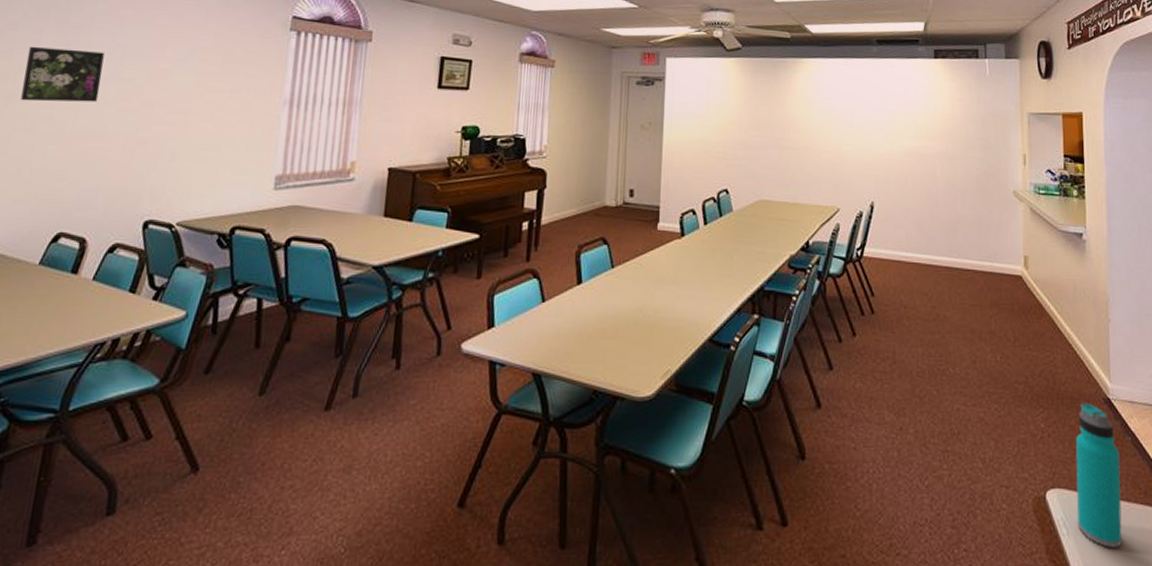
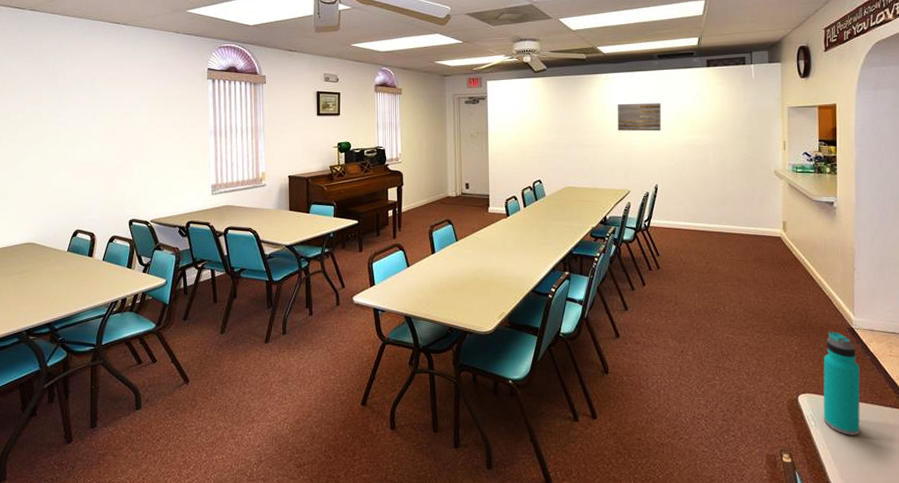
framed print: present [20,46,105,102] -> none [35,102,86,141]
wall art: none [826,96,879,134] -> present [617,103,661,132]

